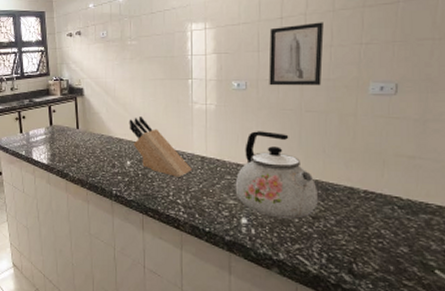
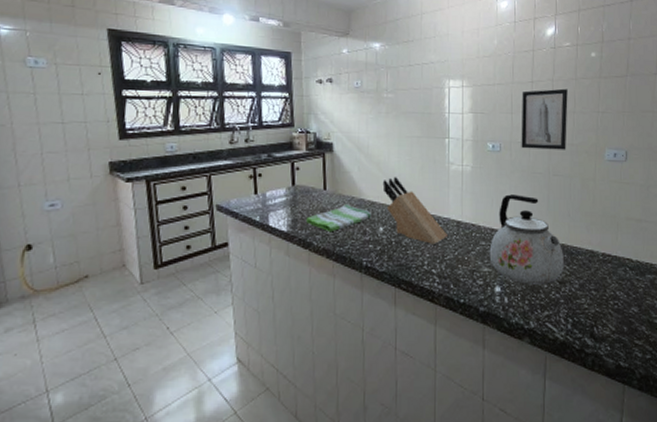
dish towel: none [62,141,119,165] -> present [305,204,371,233]

